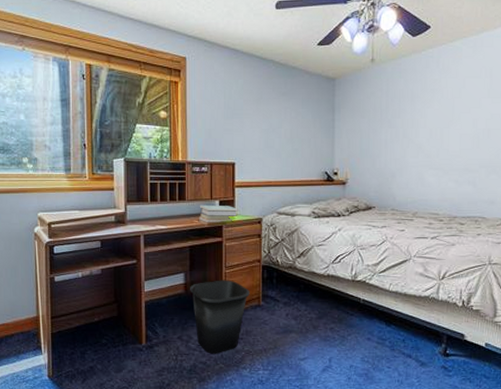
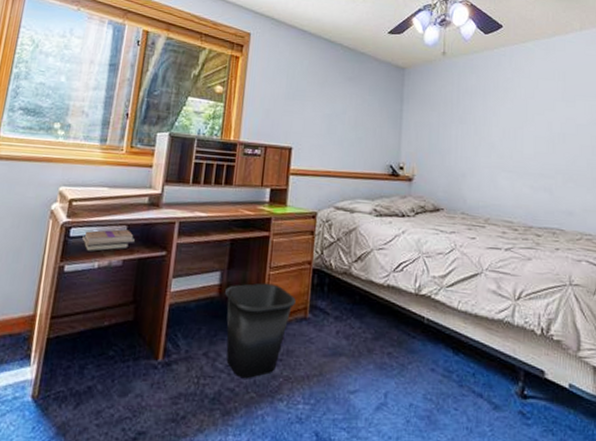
books: none [65,244,108,265] -> present [82,229,135,252]
books: present [198,205,238,226] -> none [243,192,291,218]

